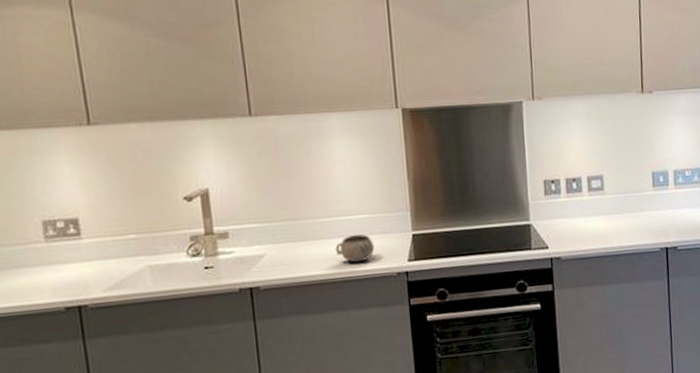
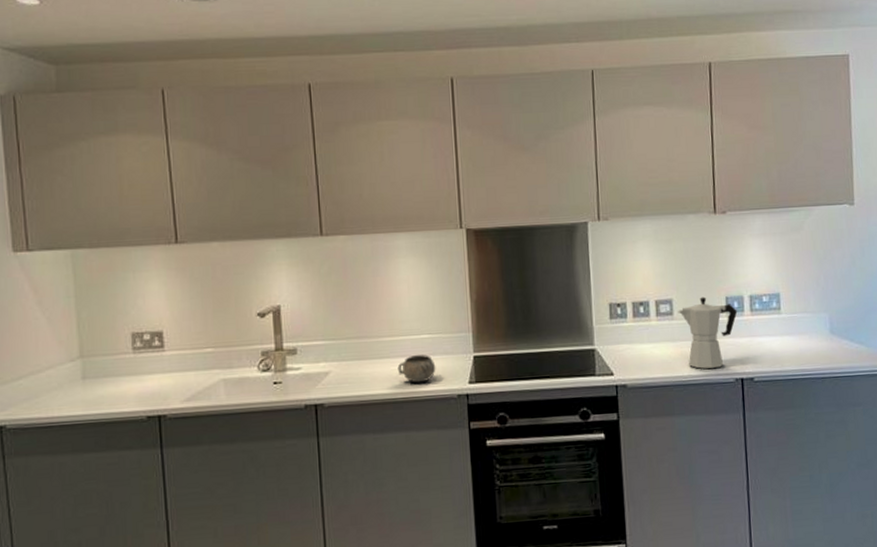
moka pot: none [608,172,663,240] -> present [678,297,738,369]

